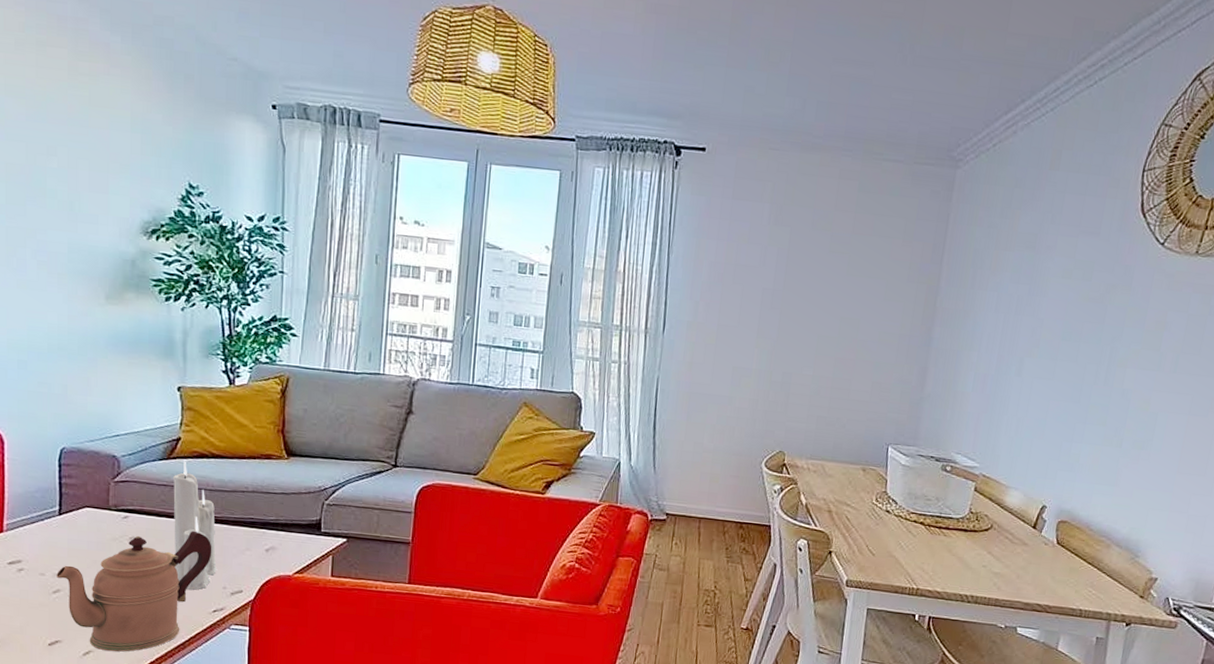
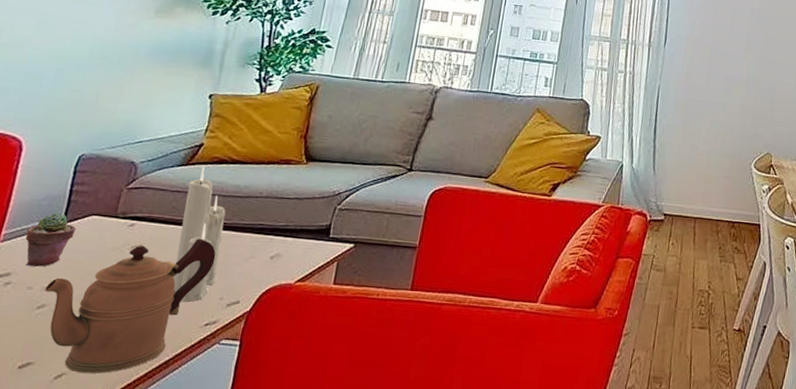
potted succulent: none [27,505,74,555] -> present [25,213,77,267]

